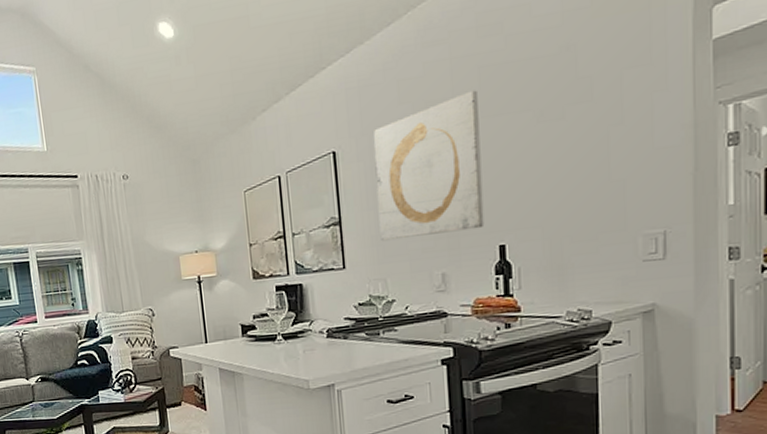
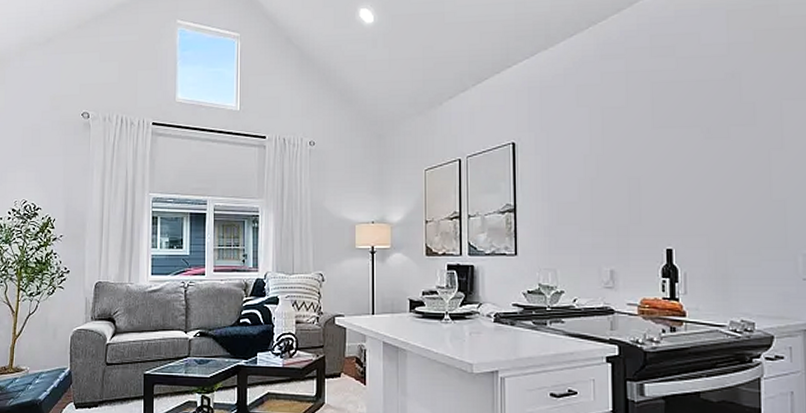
wall art: present [373,90,485,242] -> none [551,102,653,233]

